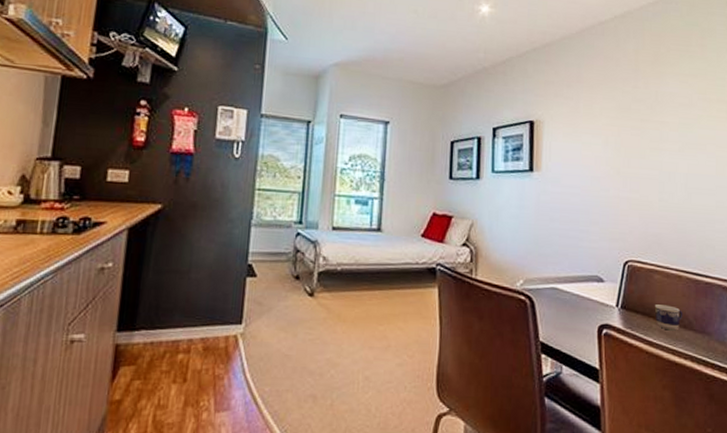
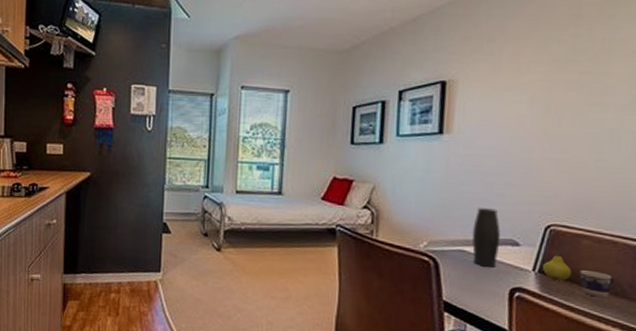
vase: none [563,244,588,306] -> present [472,208,501,269]
fruit: none [624,283,648,316] -> present [543,248,572,281]

